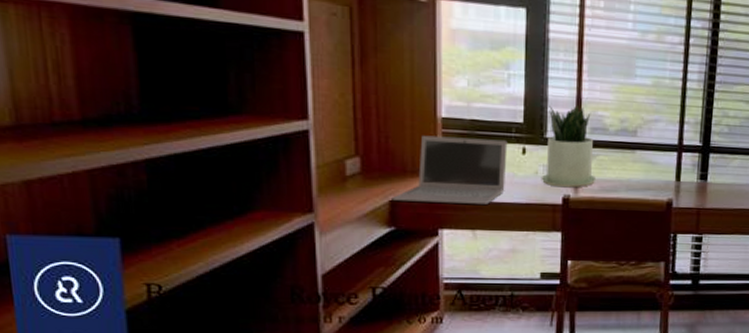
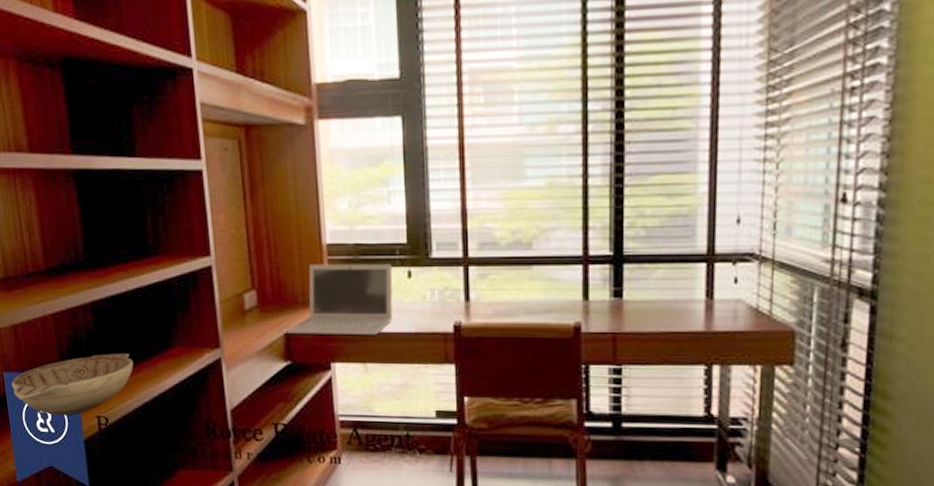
decorative bowl: none [19,215,202,284] -> present [11,353,134,416]
planter: present [541,105,597,188] -> none [429,219,490,313]

